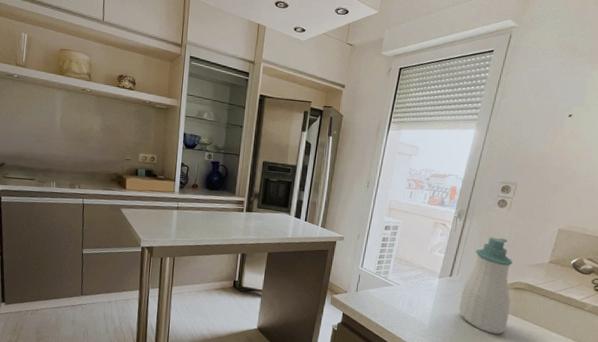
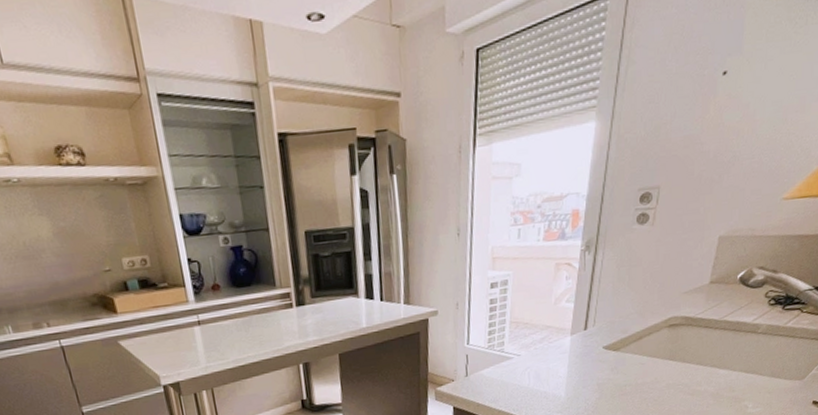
soap bottle: present [459,237,513,334] -> none [600,264,664,389]

